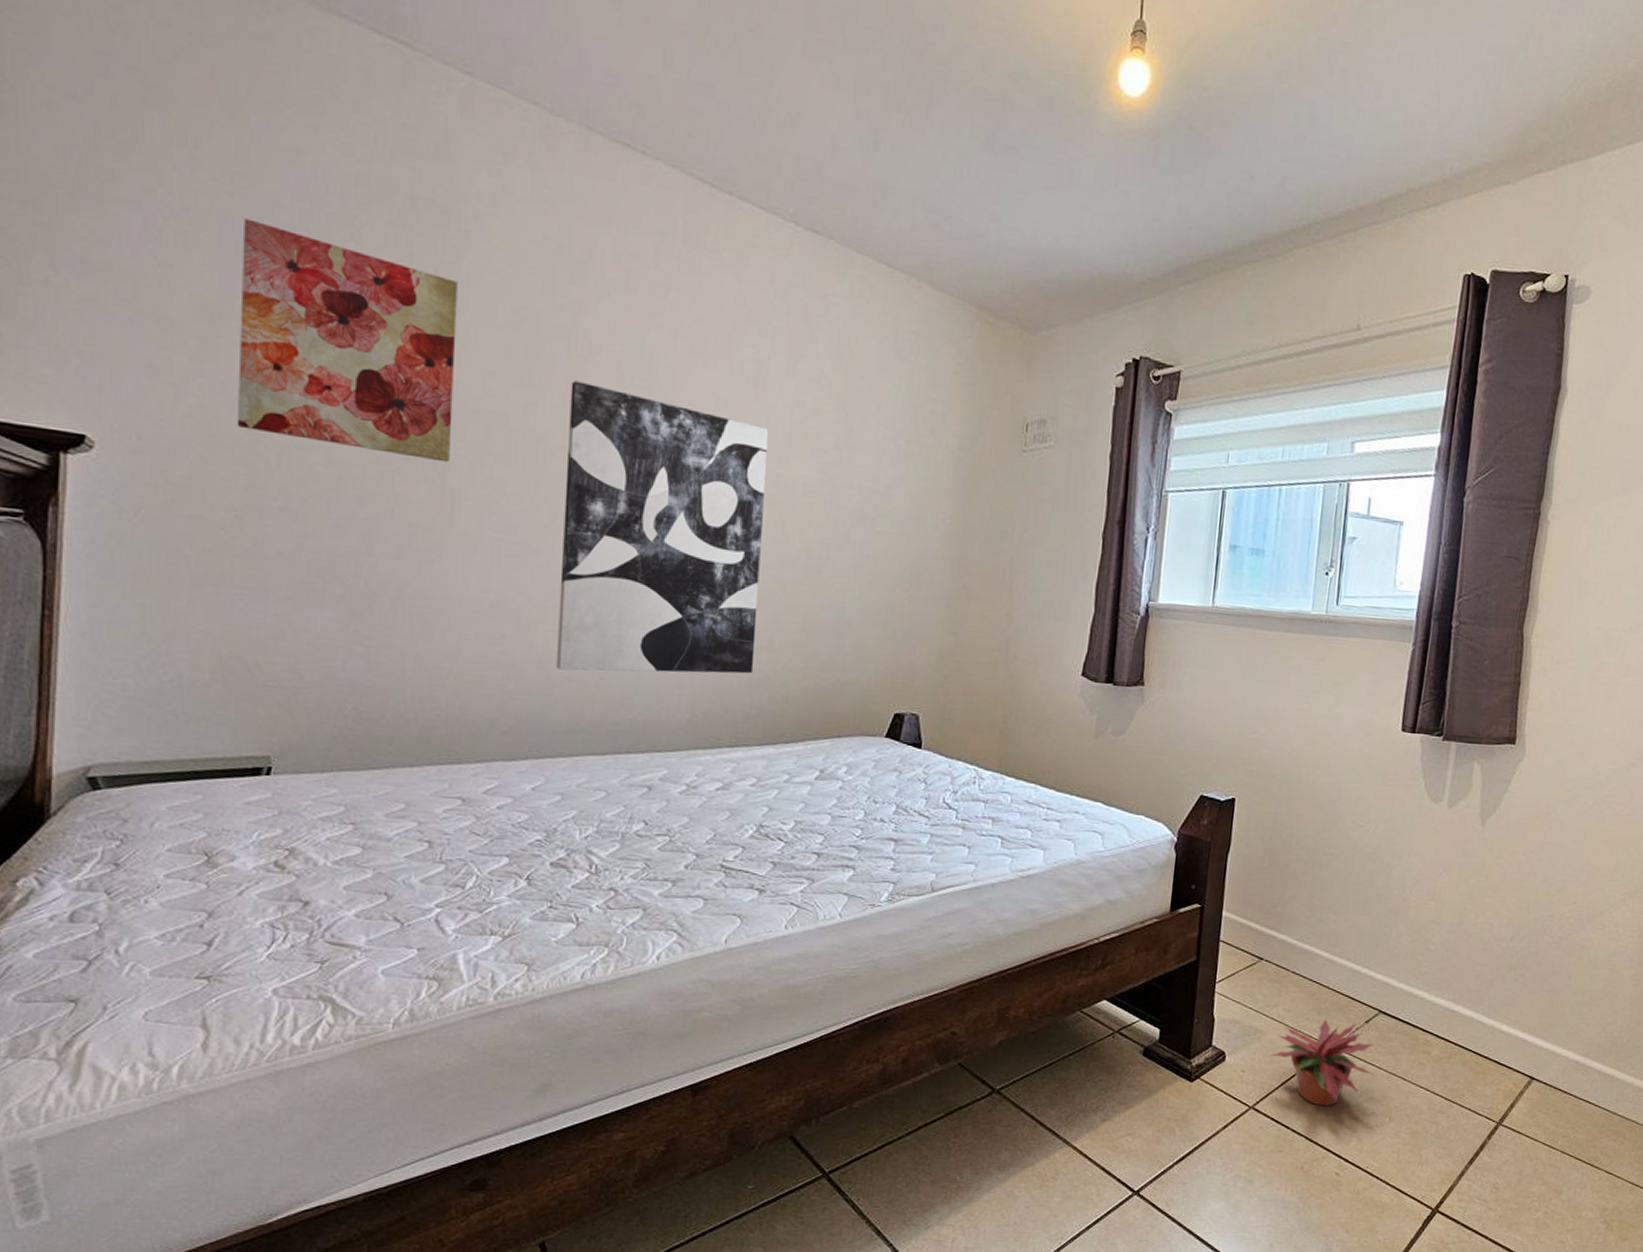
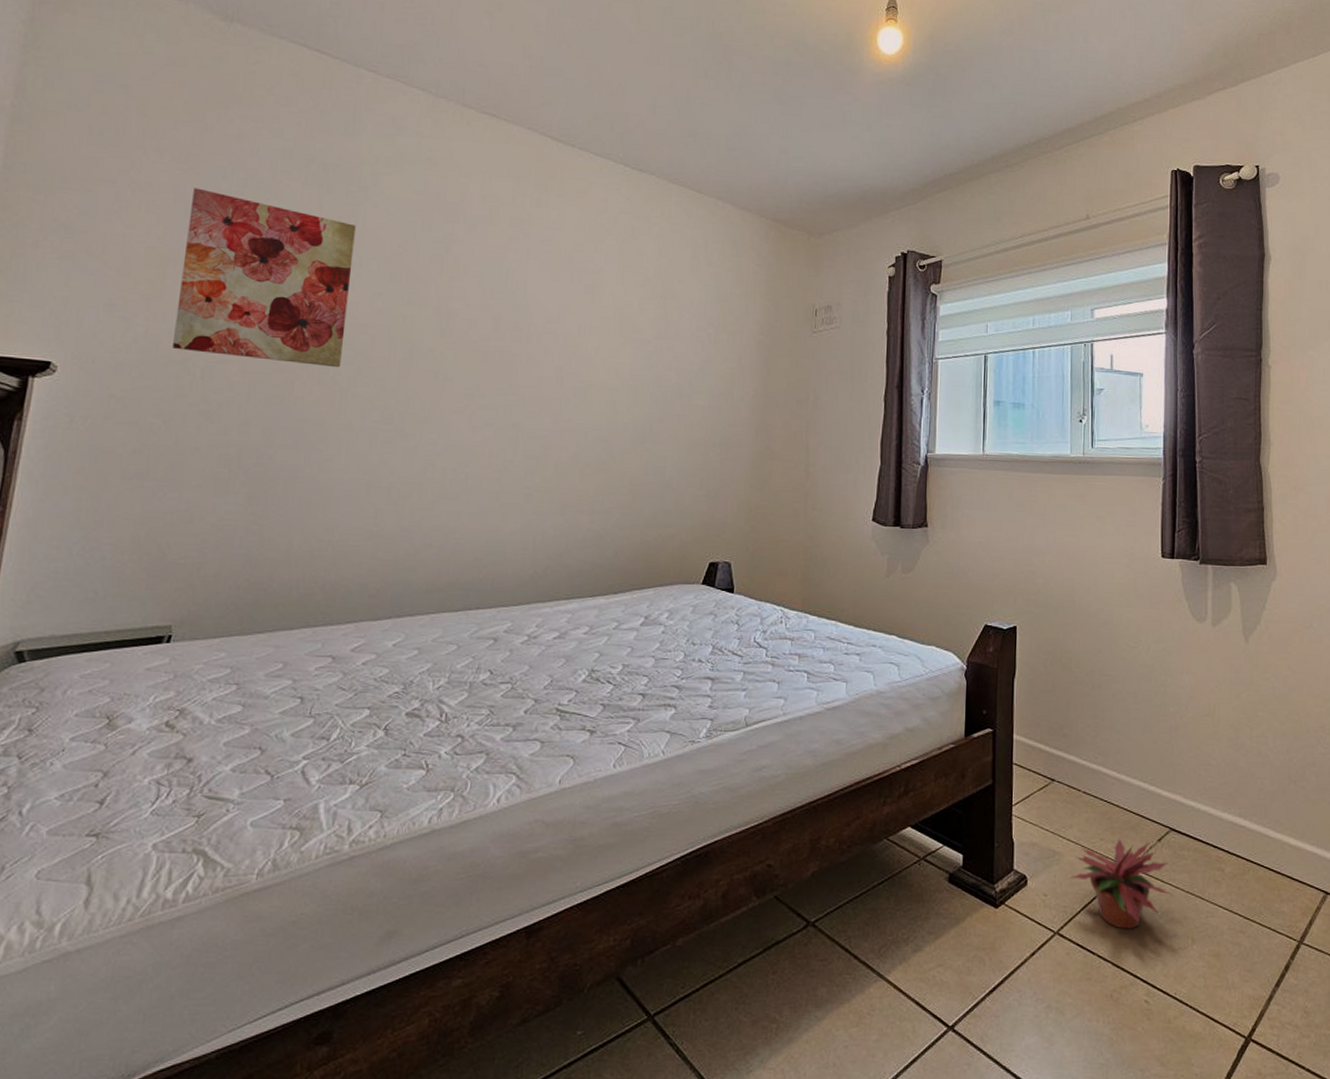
wall art: present [555,380,769,674] -> none [419,296,603,538]

